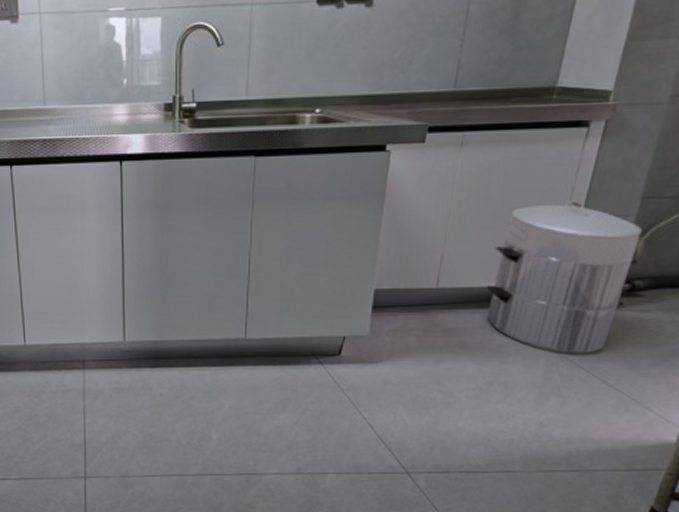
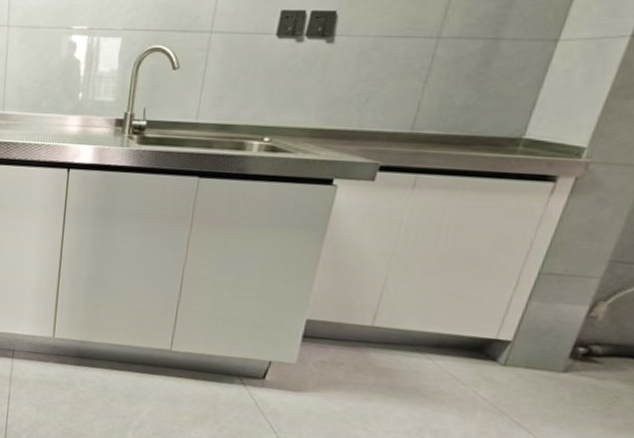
waste bin: present [485,200,643,355] -> none [423,255,607,415]

